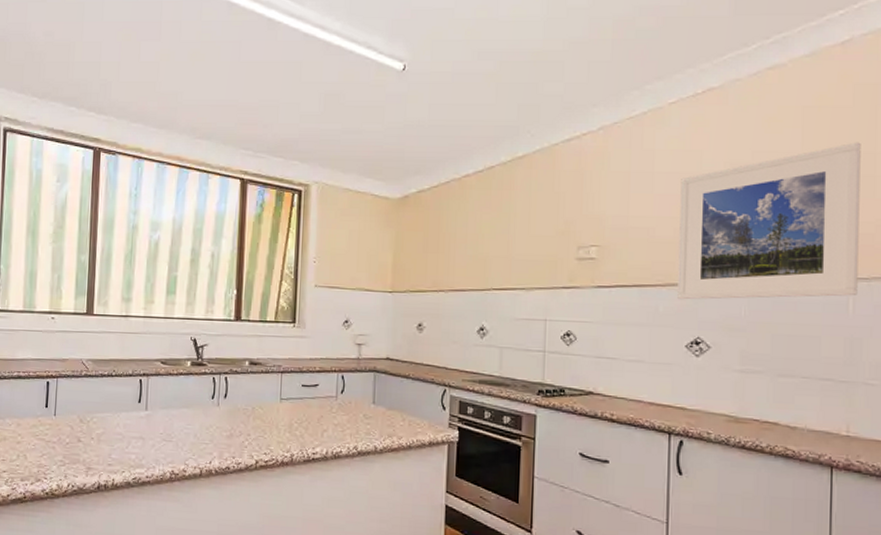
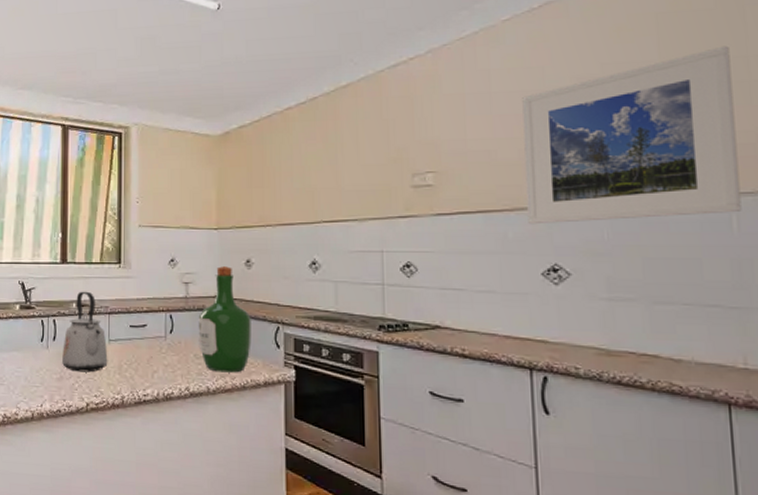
kettle: none [233,349,279,431] -> present [62,291,108,373]
wine bottle: none [368,329,420,433] -> present [198,266,251,373]

